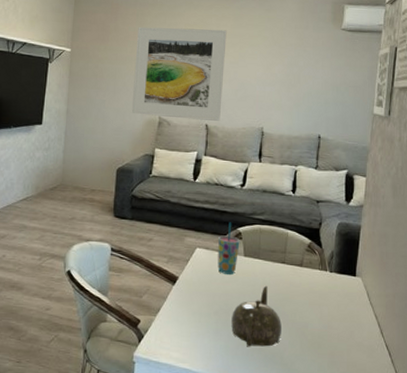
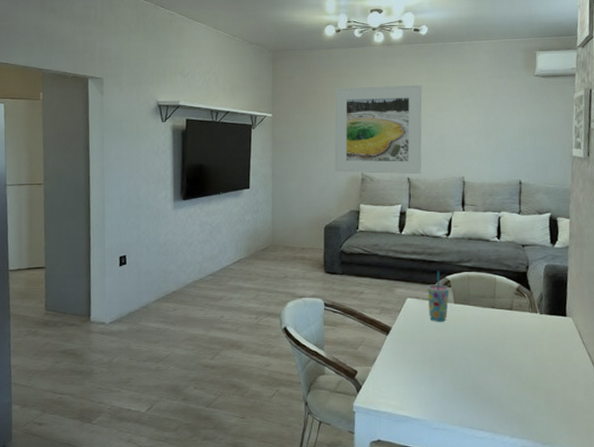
teapot: present [231,285,282,347] -> none [446,330,496,392]

